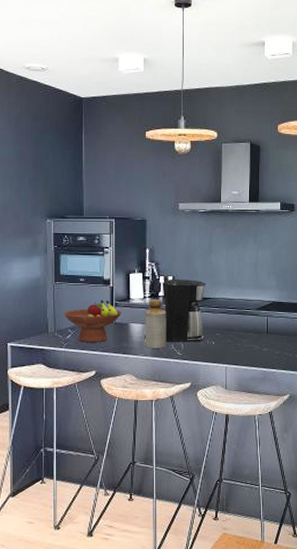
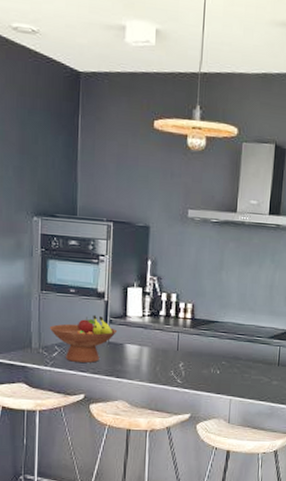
coffee maker: present [144,278,206,342] -> none [140,296,214,369]
bottle: present [145,299,167,348] -> none [141,318,168,374]

